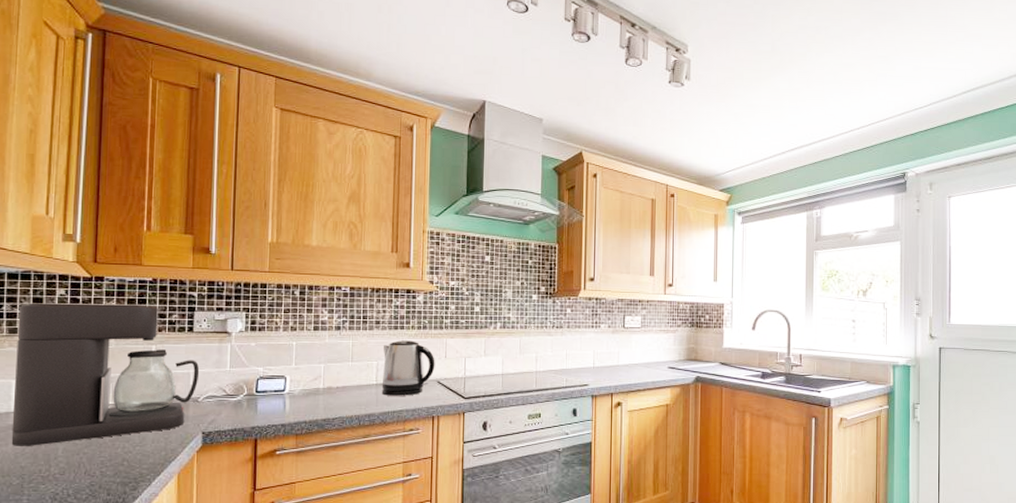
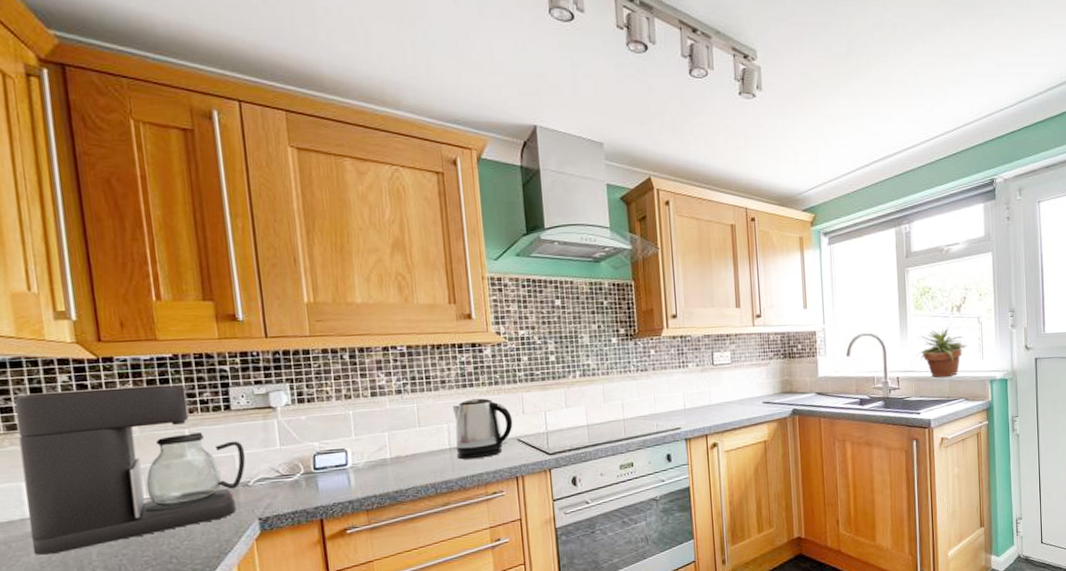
potted plant: none [819,311,871,358] -> present [915,328,967,377]

